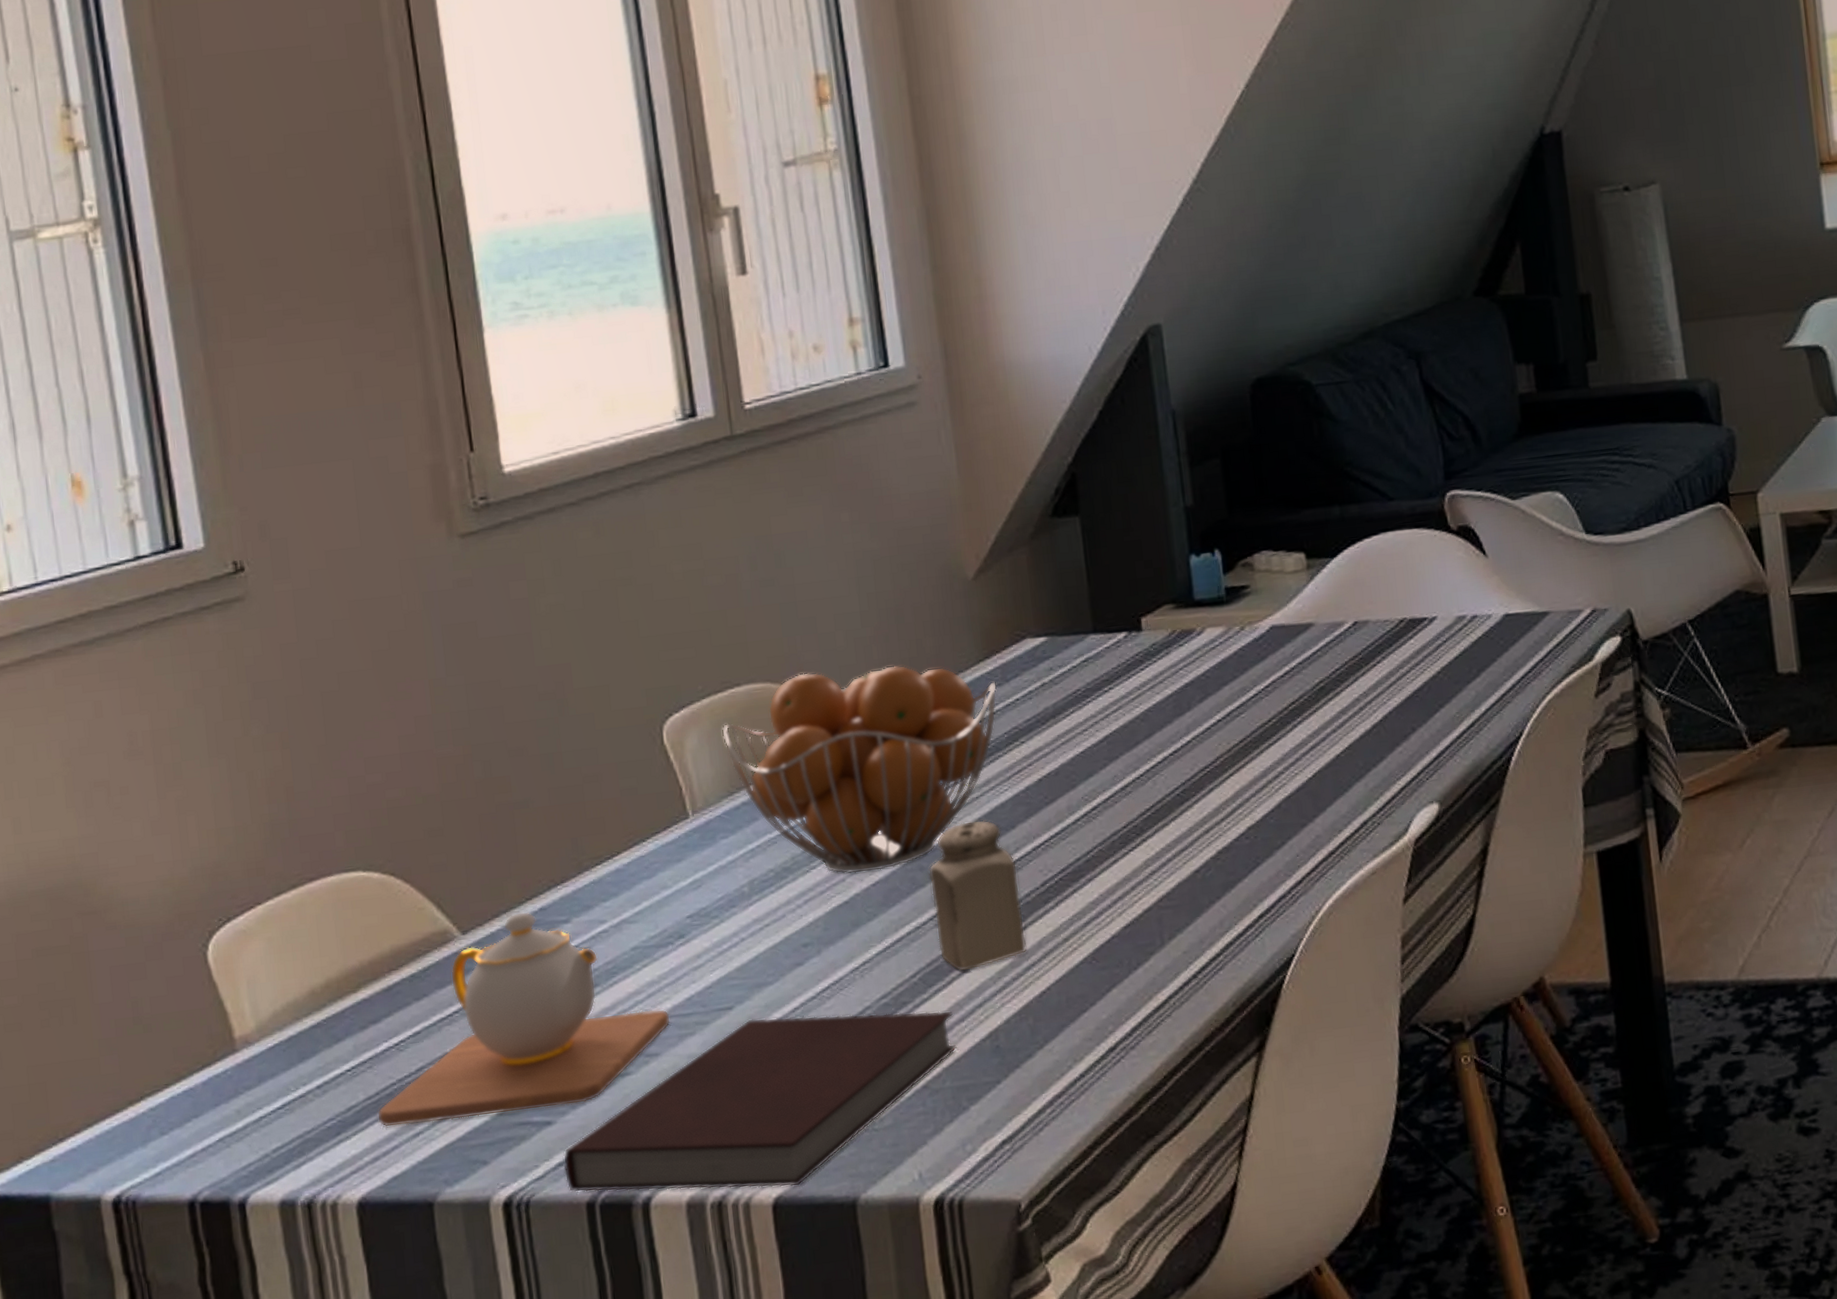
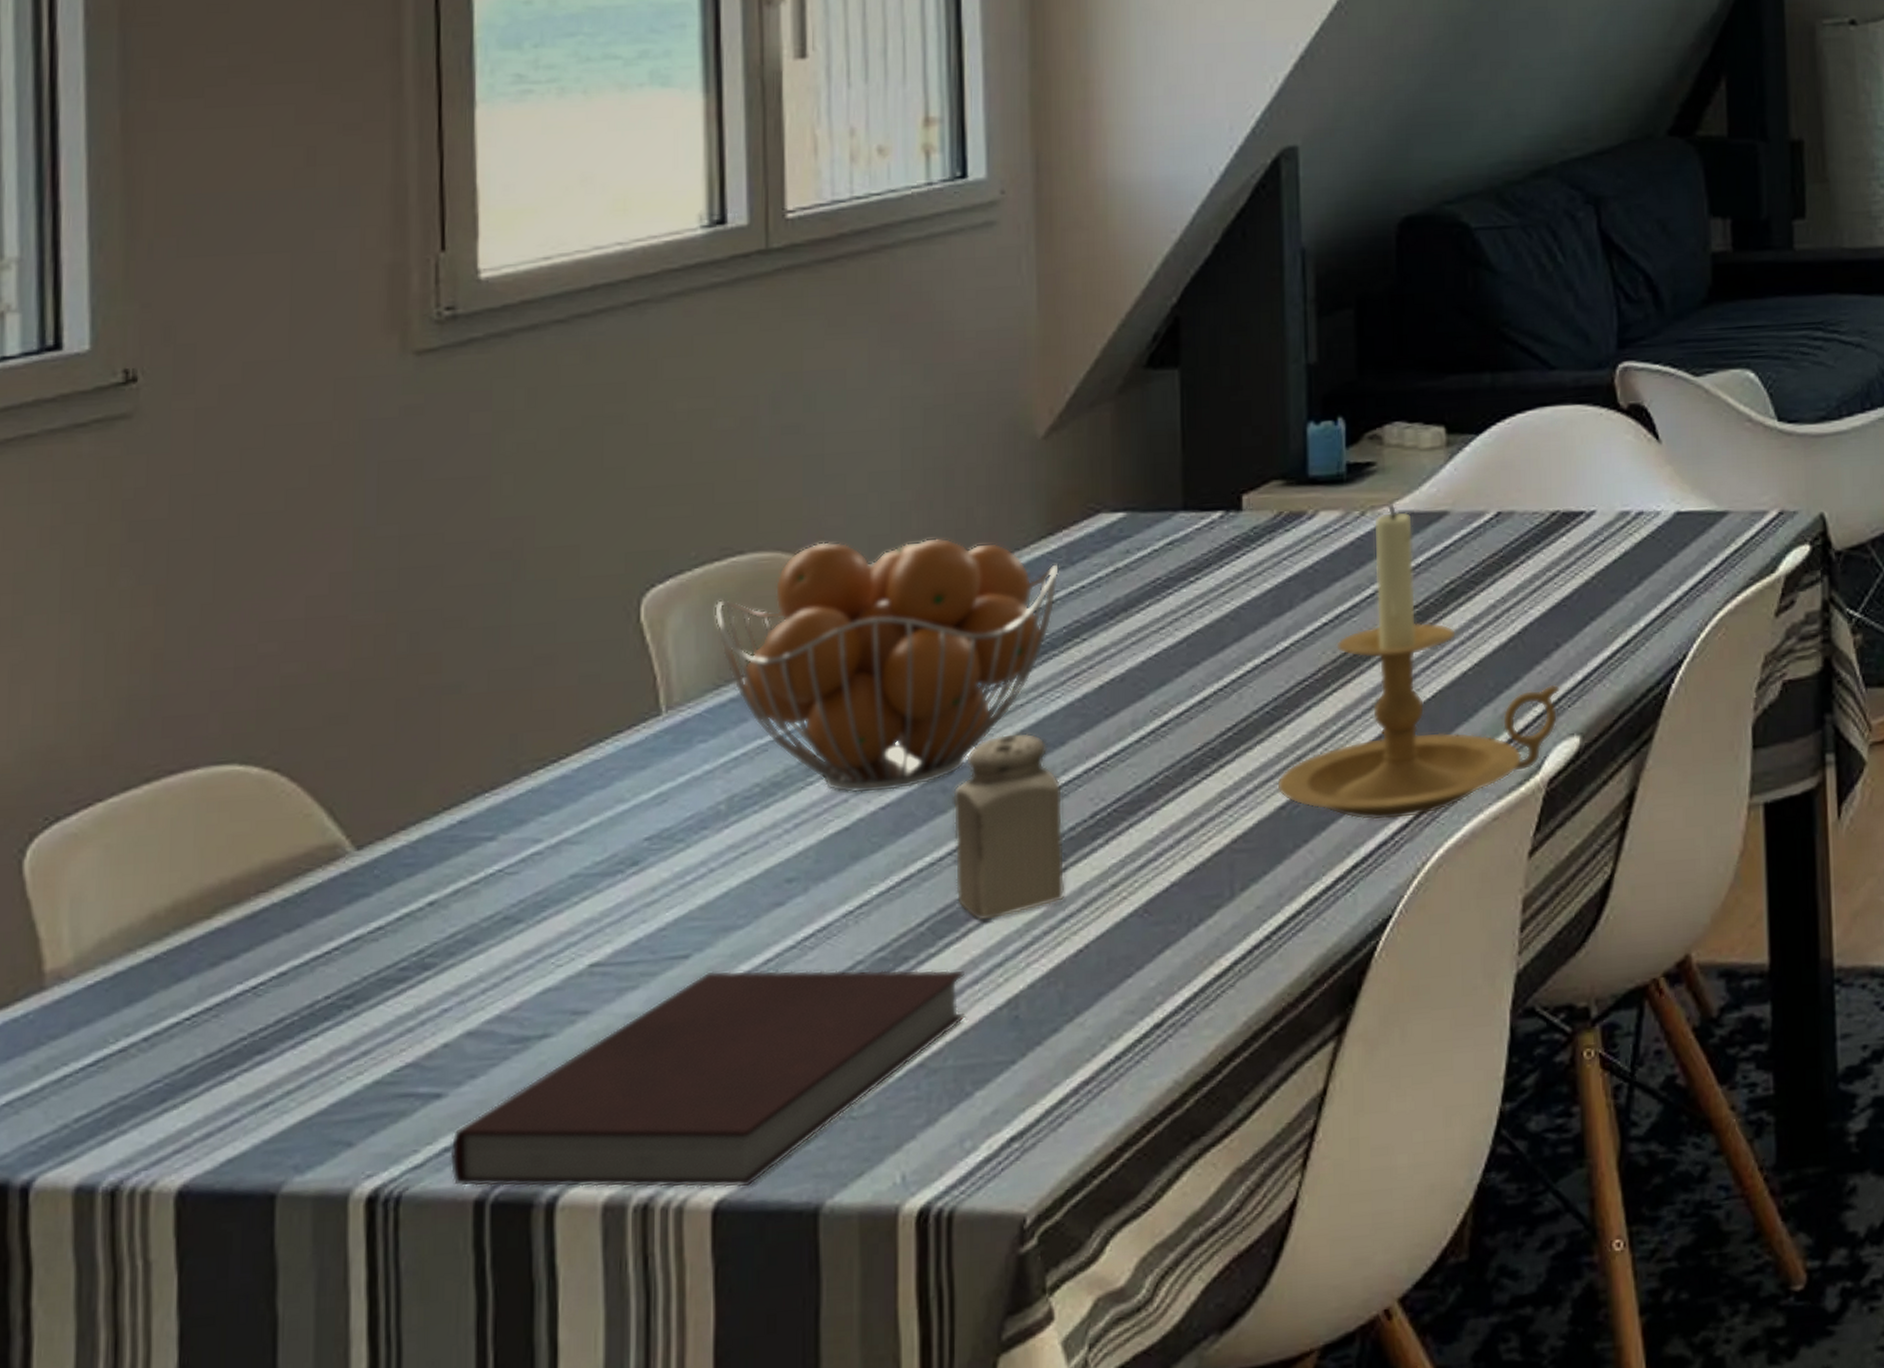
teapot: present [377,911,670,1128] -> none [217,823,609,1095]
candle holder: none [1191,618,1419,879] -> present [1277,503,1560,821]

